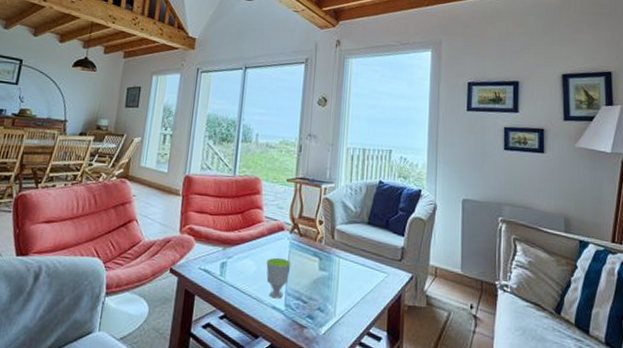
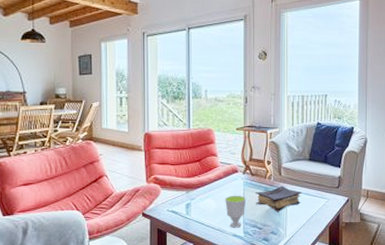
book: none [301,251,357,283] -> present [255,185,302,212]

